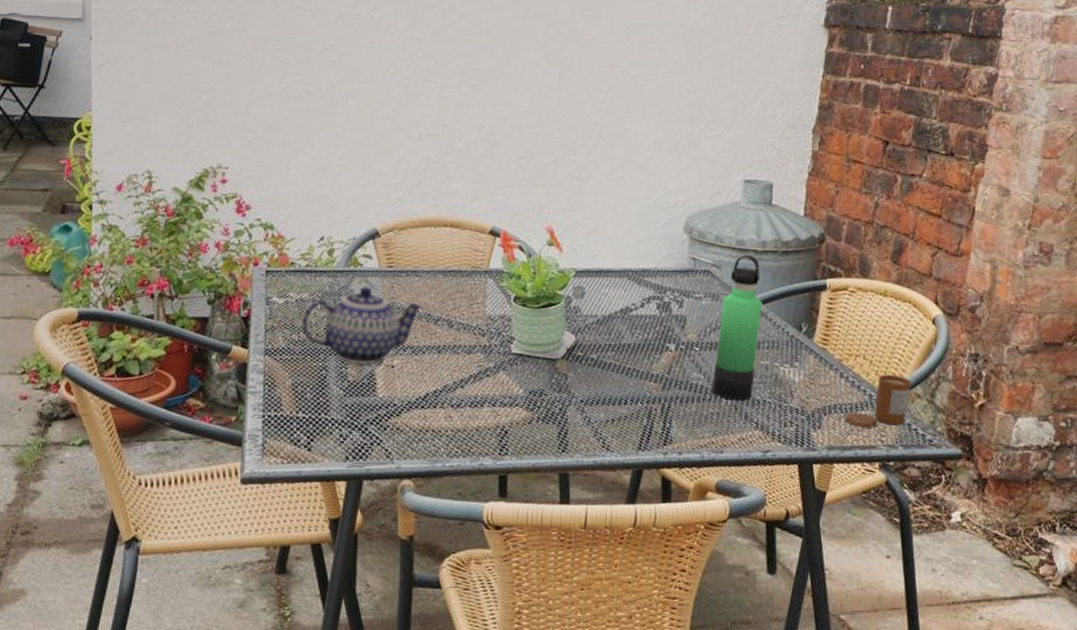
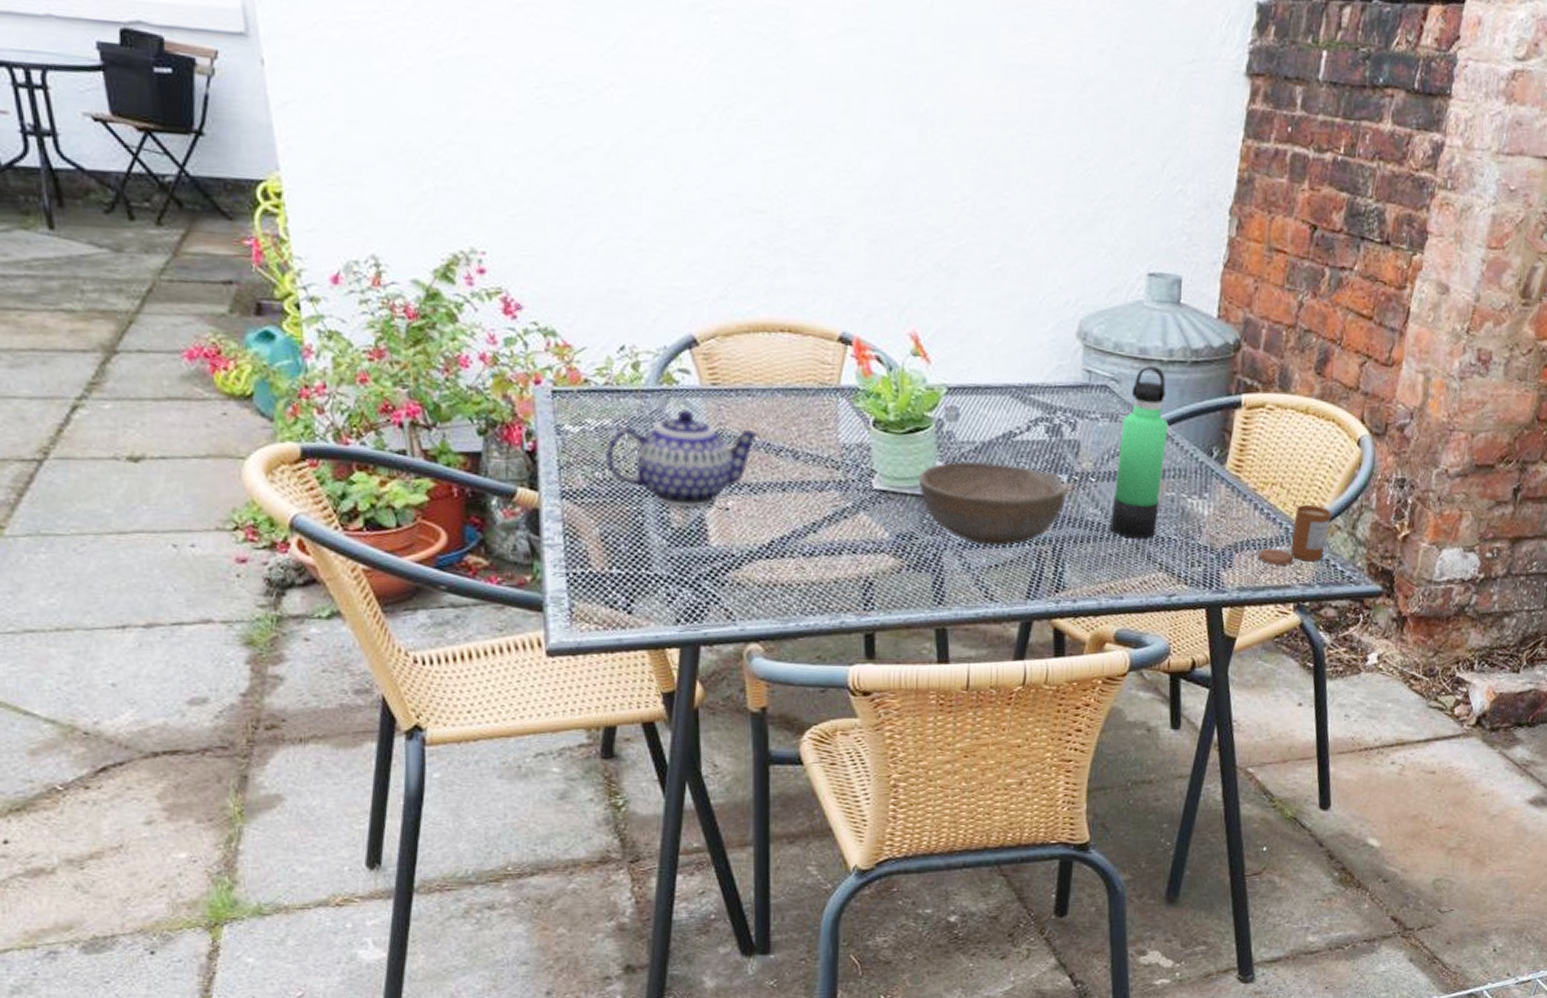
bowl: none [549,331,674,403] -> present [918,461,1067,546]

